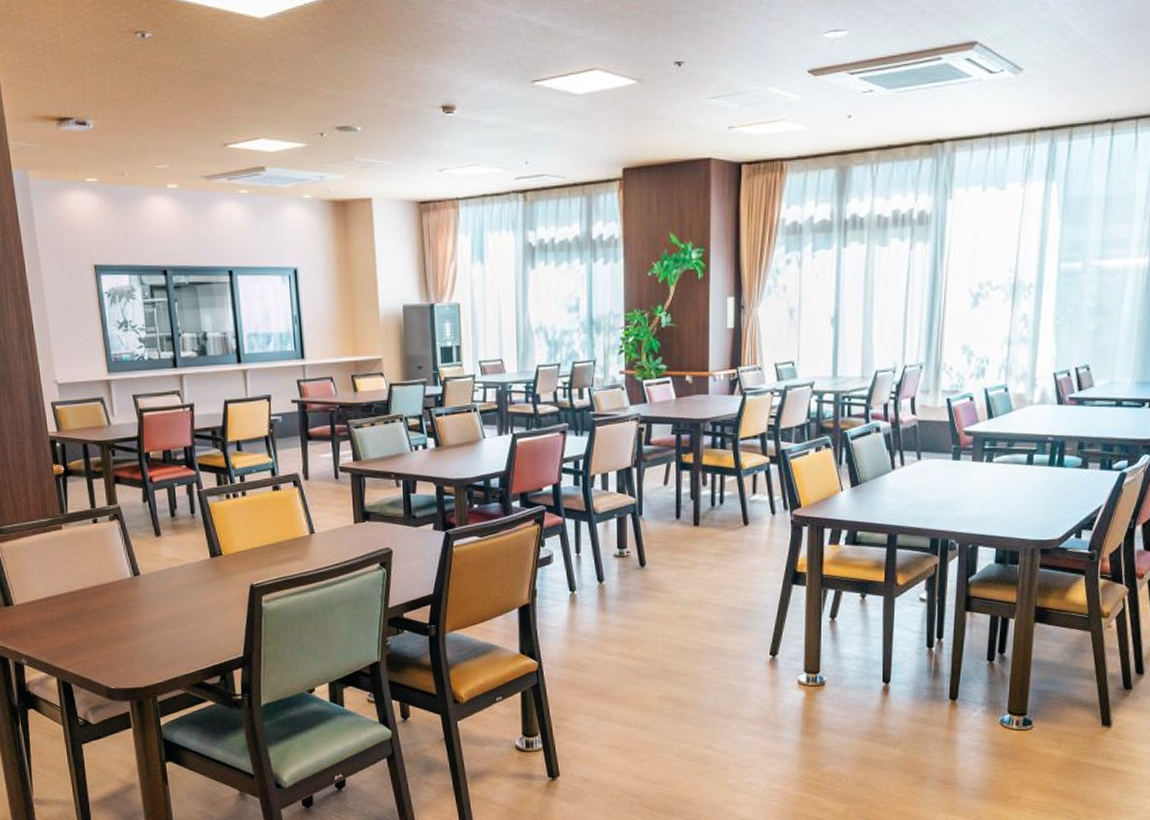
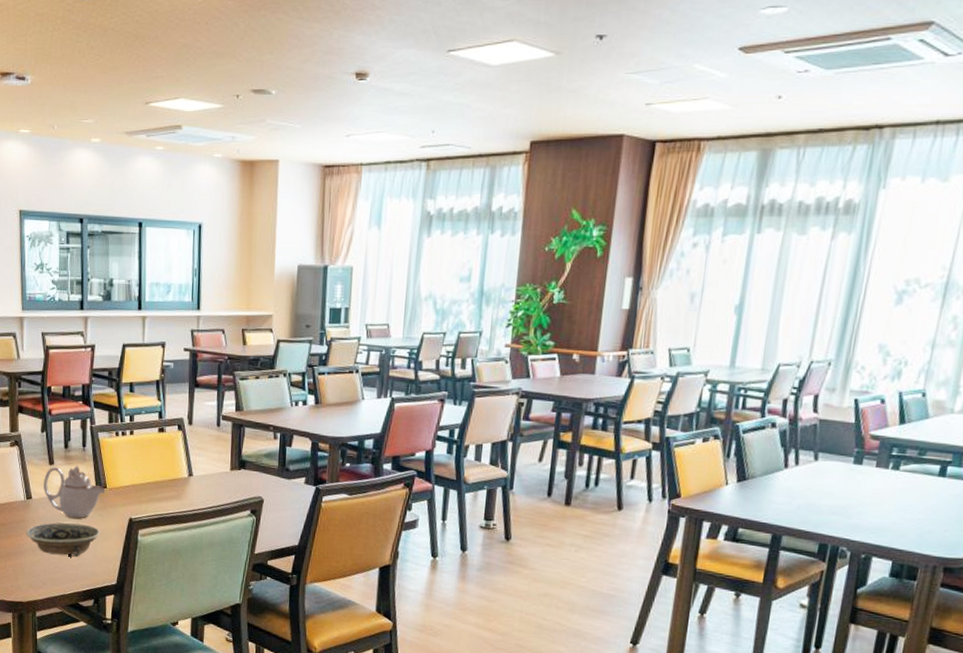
bowl: none [137,596,221,633] -> present [26,522,101,558]
teapot: none [150,534,221,591] -> present [43,465,106,519]

